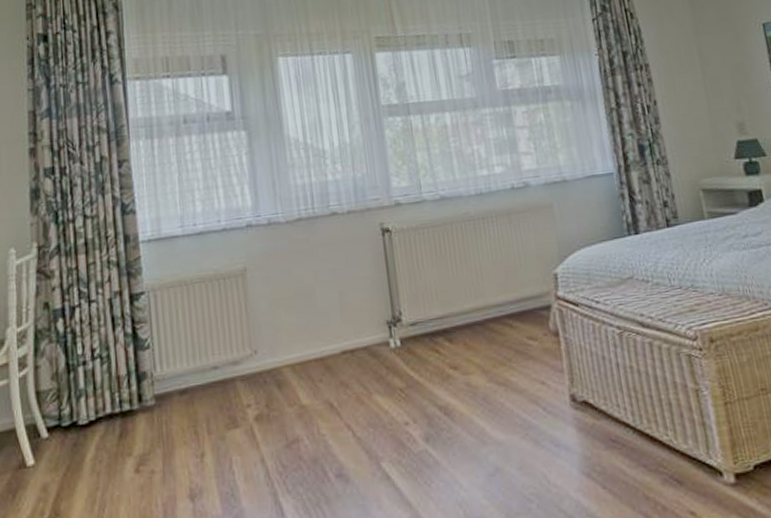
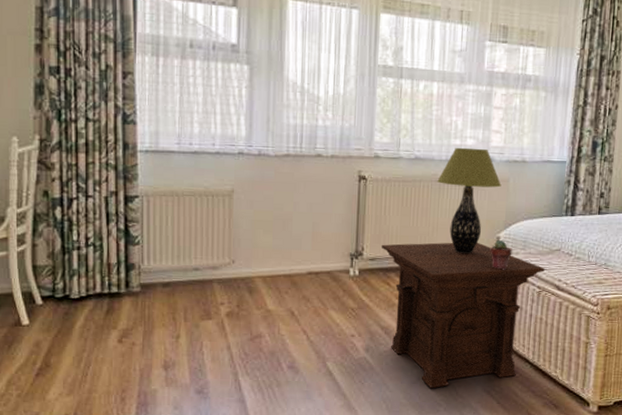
side table: none [421,283,621,479] -> present [382,242,545,388]
table lamp: none [470,174,545,301] -> present [437,147,502,254]
potted succulent: none [548,277,576,313] -> present [490,240,512,270]

